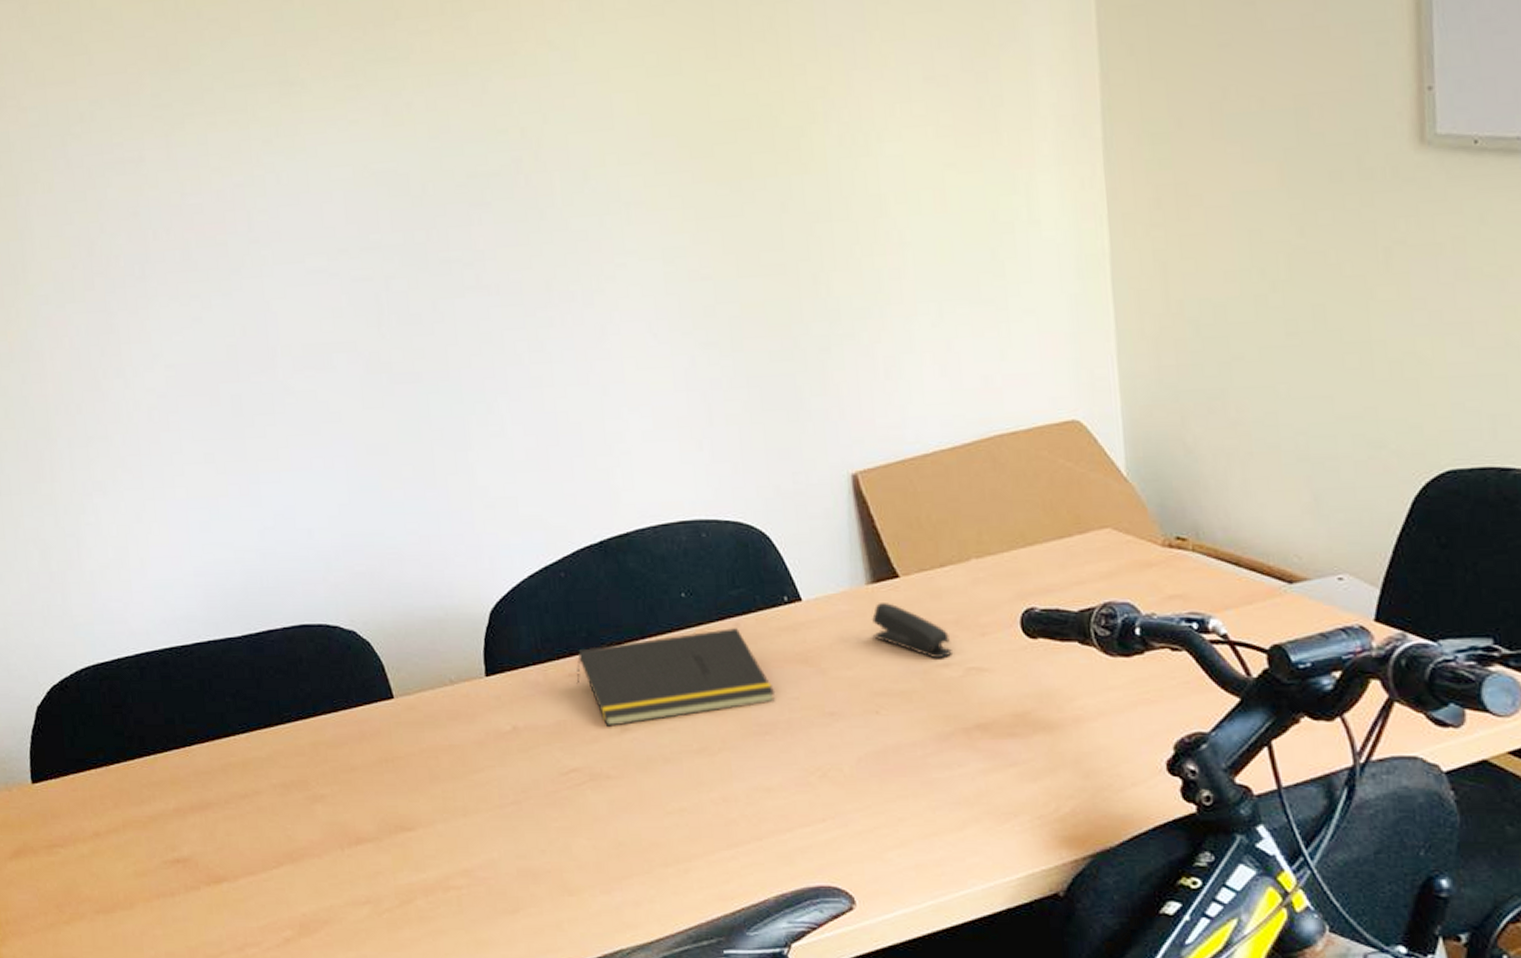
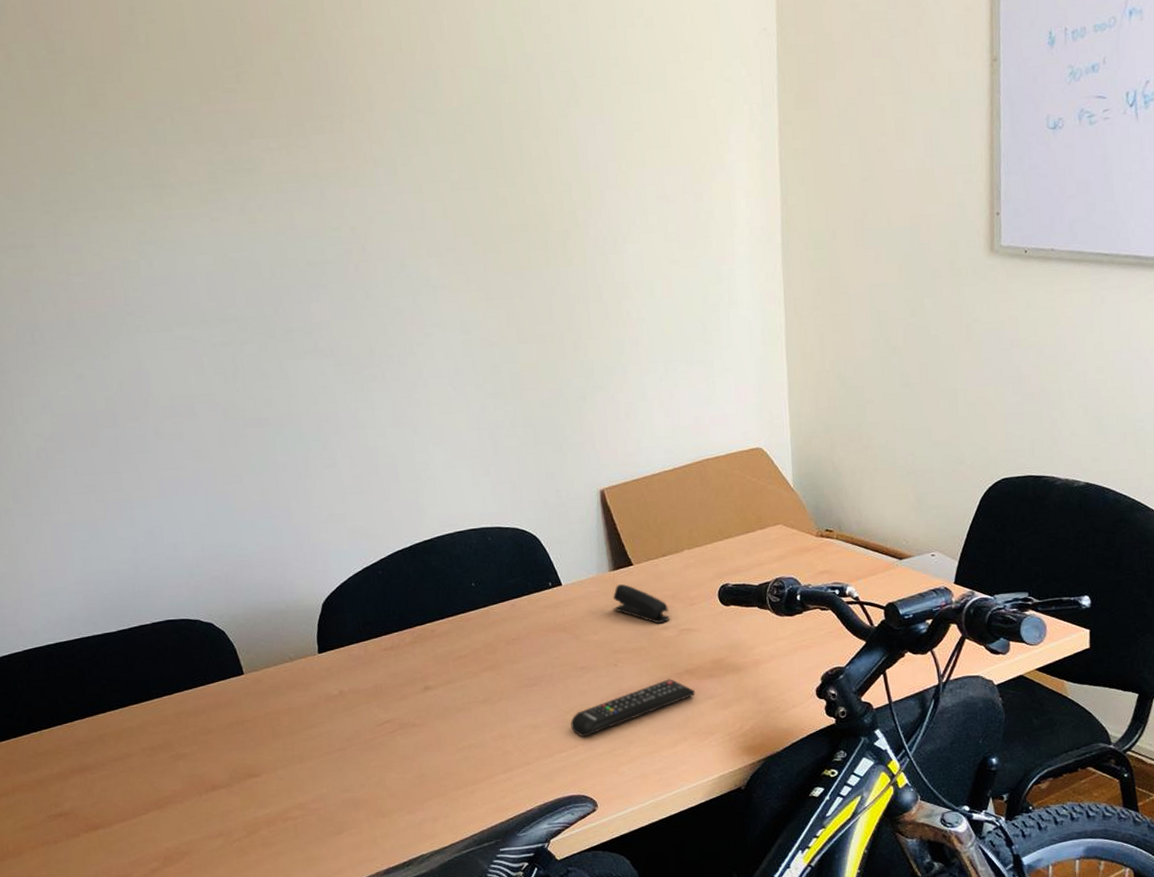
notepad: present [576,628,776,727] -> none [390,608,542,687]
remote control: none [816,735,991,808] -> present [570,679,696,738]

